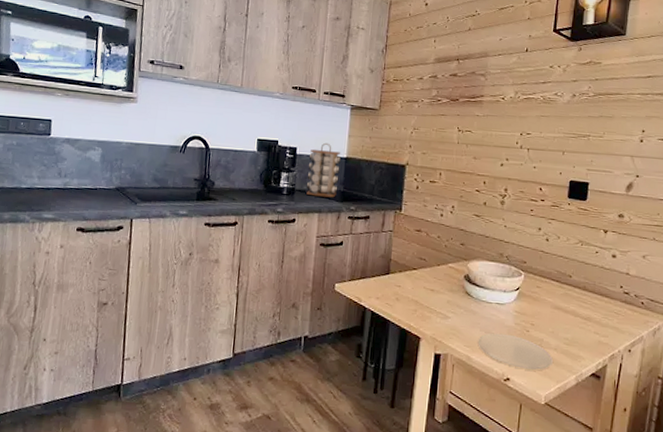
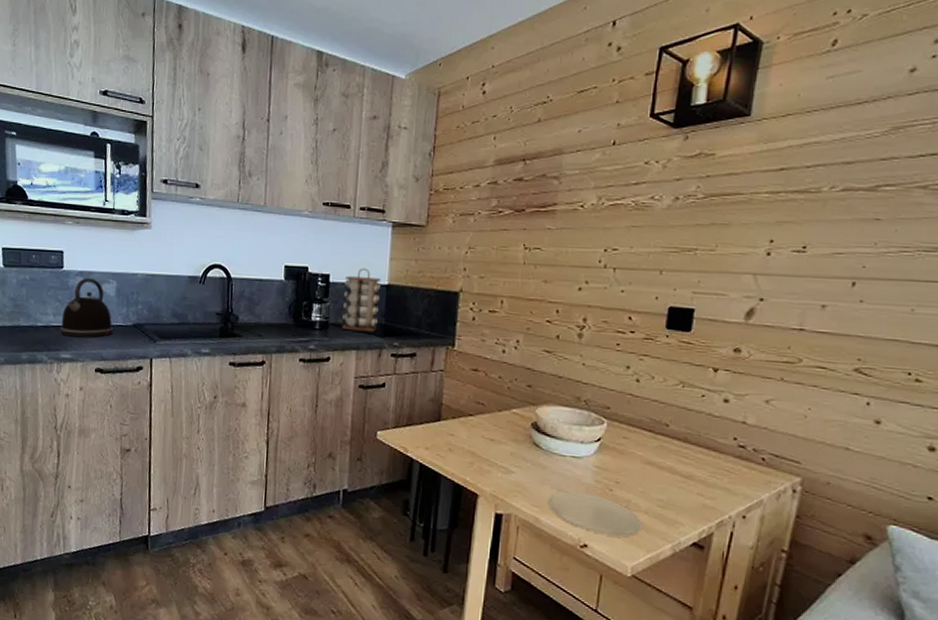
kettle: none [44,144,97,200] -> present [60,277,114,338]

